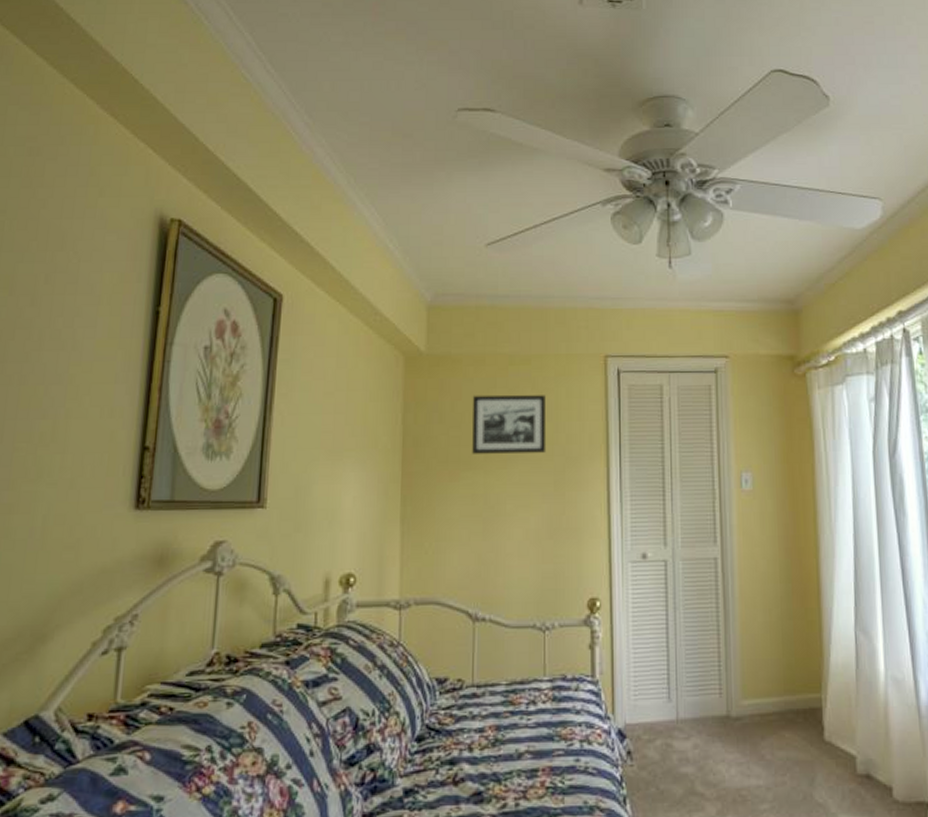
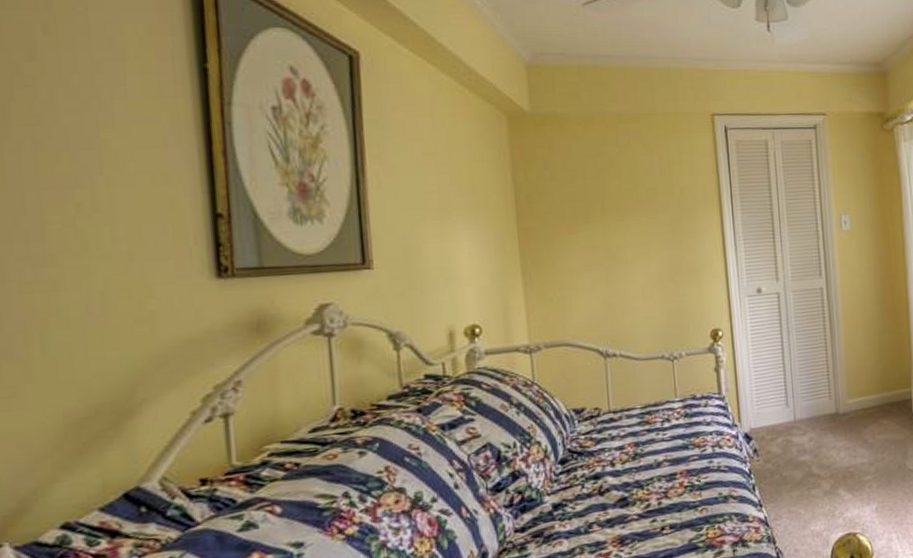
picture frame: present [472,394,547,454] -> none [583,151,662,208]

